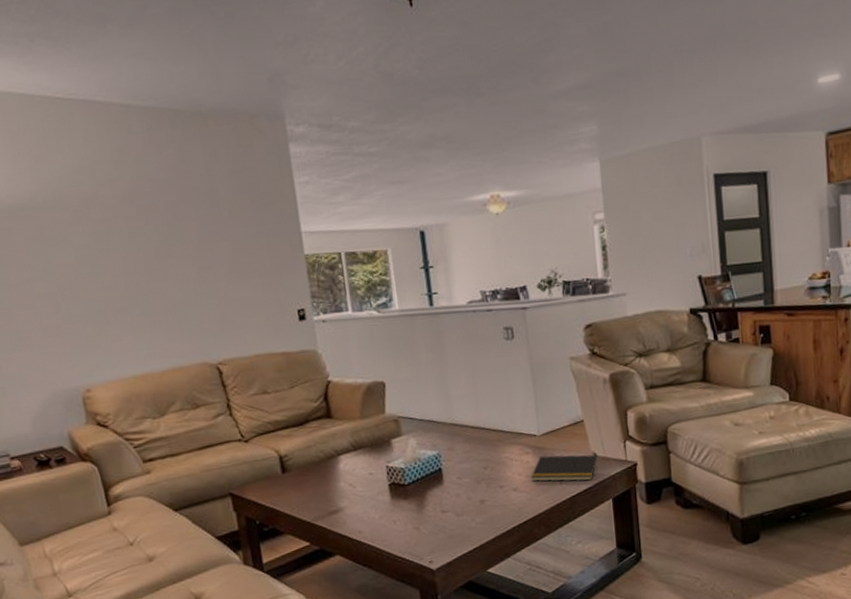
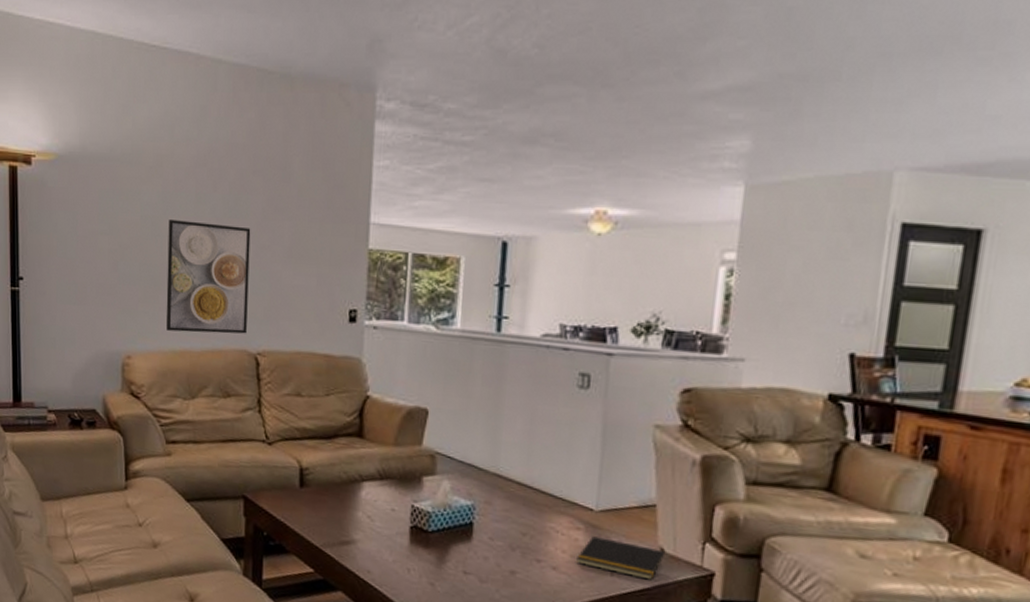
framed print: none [105,252,204,359] -> present [166,218,251,334]

